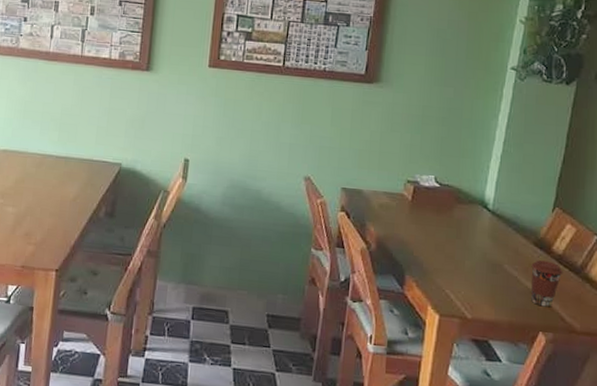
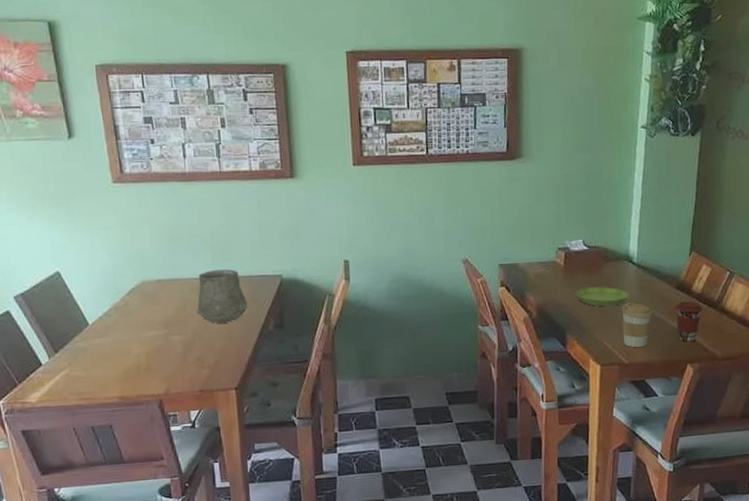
ceramic cup: none [33,148,84,203] -> present [196,269,248,324]
saucer: none [420,227,481,253] -> present [575,286,630,307]
coffee cup: none [468,251,505,304] -> present [621,302,653,348]

